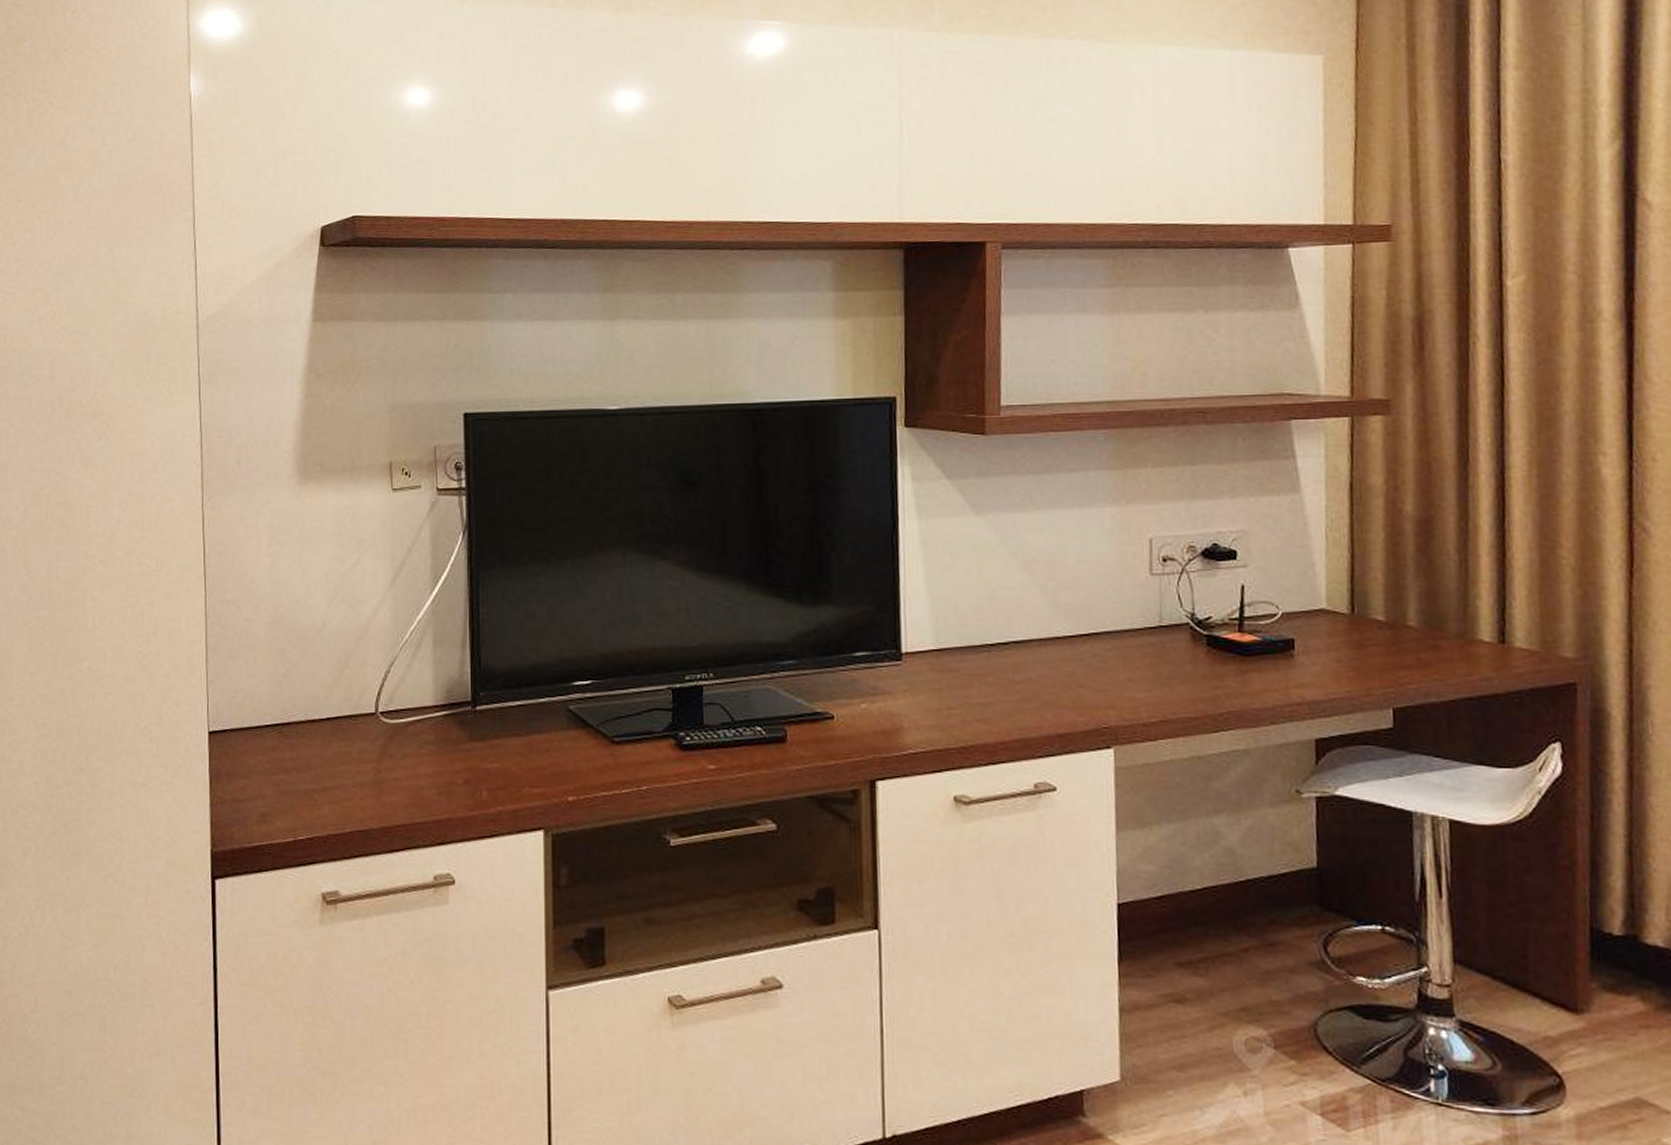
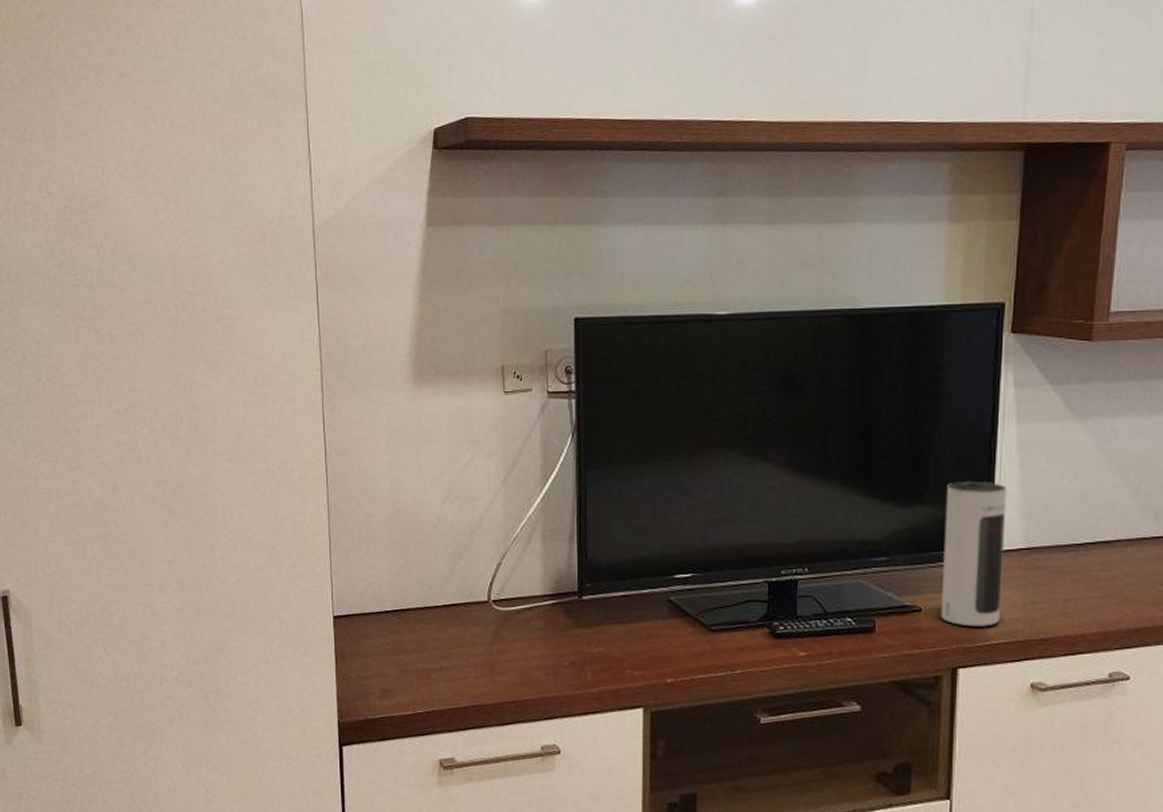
speaker: none [851,578,916,735] -> present [940,480,1007,627]

